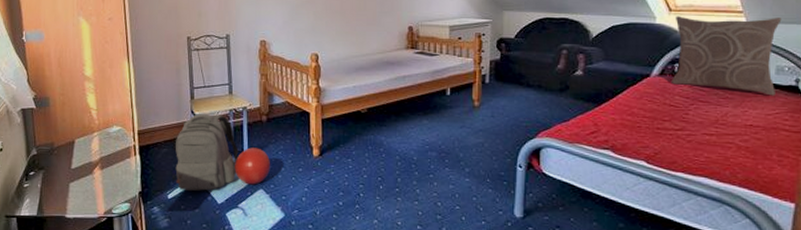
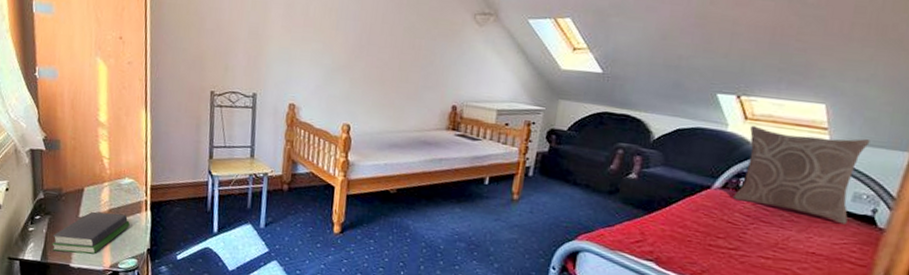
book: none [47,161,121,204] -> present [52,211,130,254]
backpack: present [175,113,239,191] -> none [187,174,255,256]
ball: present [235,147,271,185] -> none [249,216,288,256]

